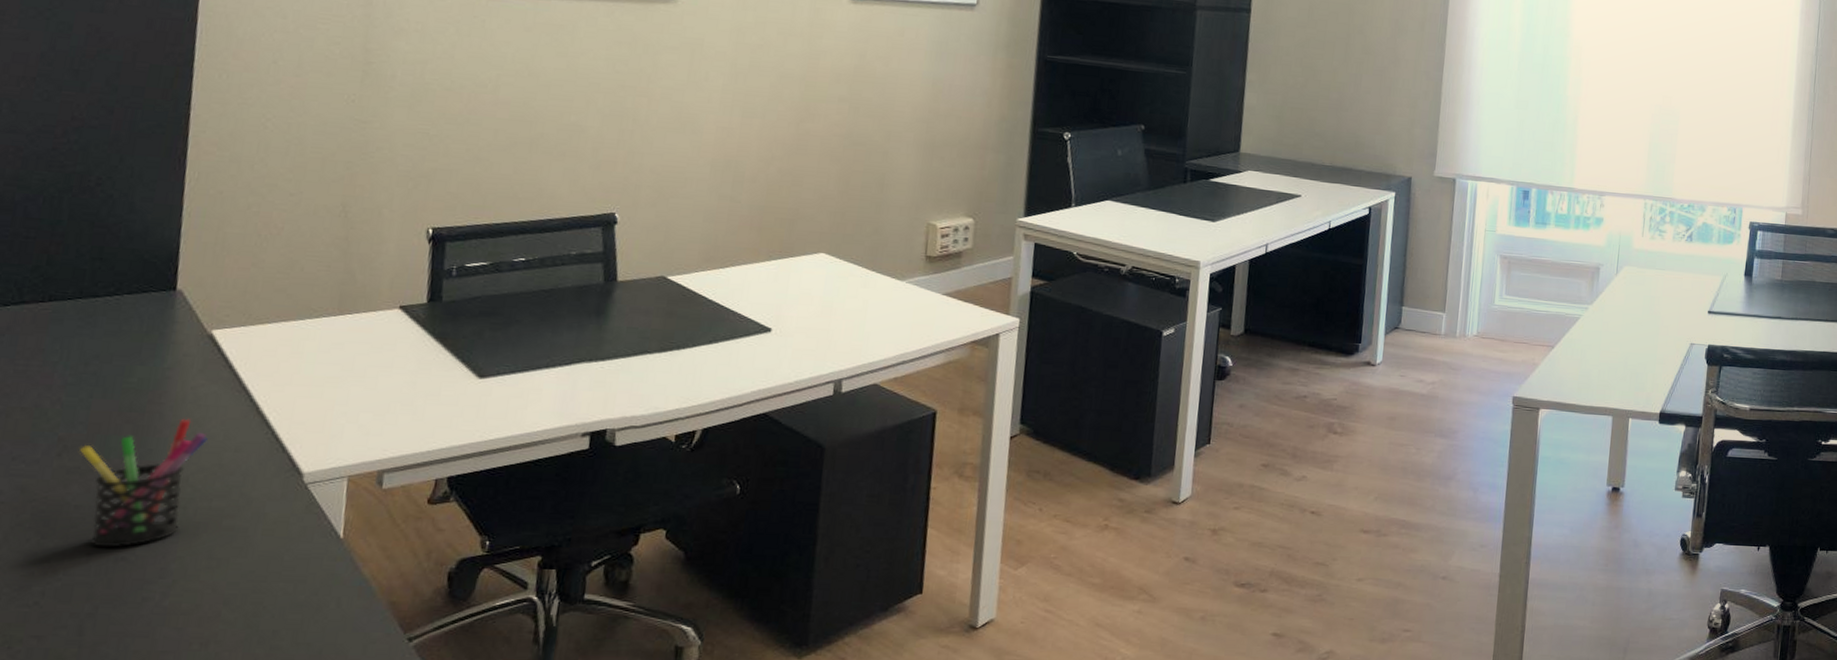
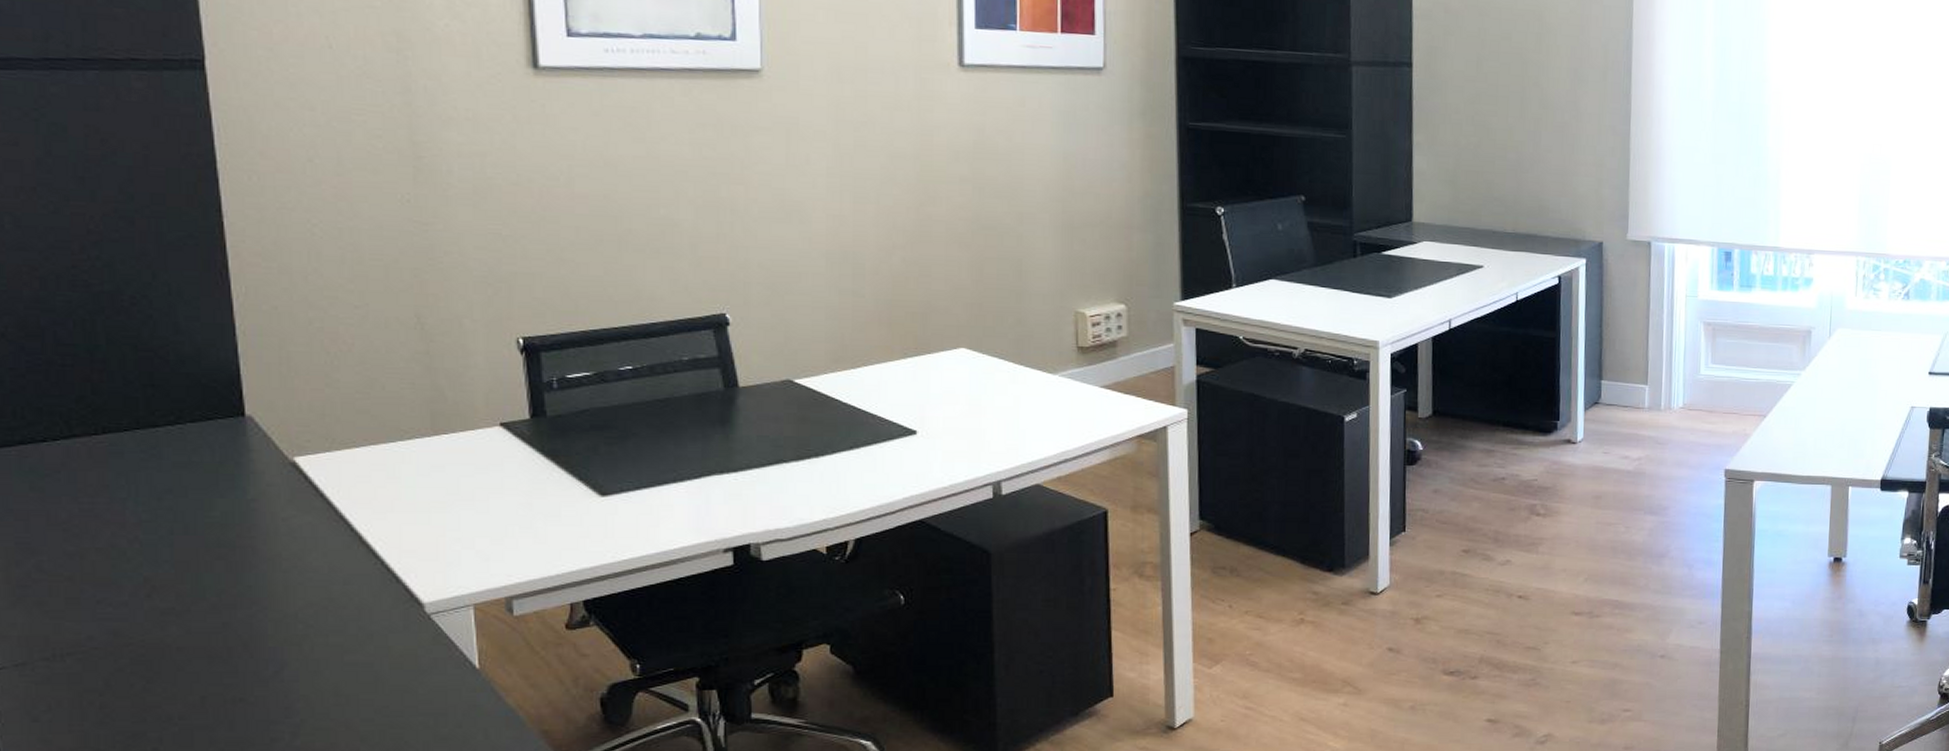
pen holder: present [80,418,208,548] -> none [171,552,311,690]

